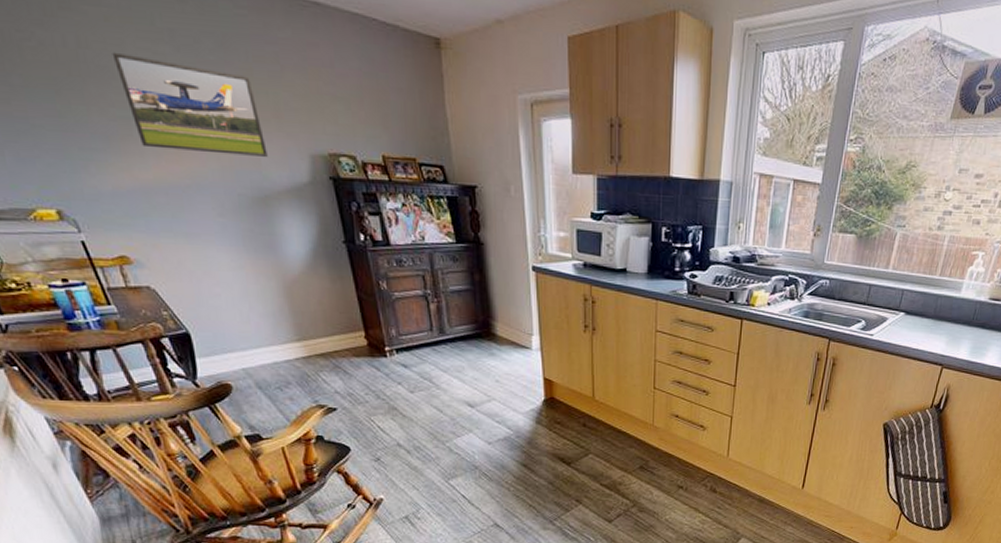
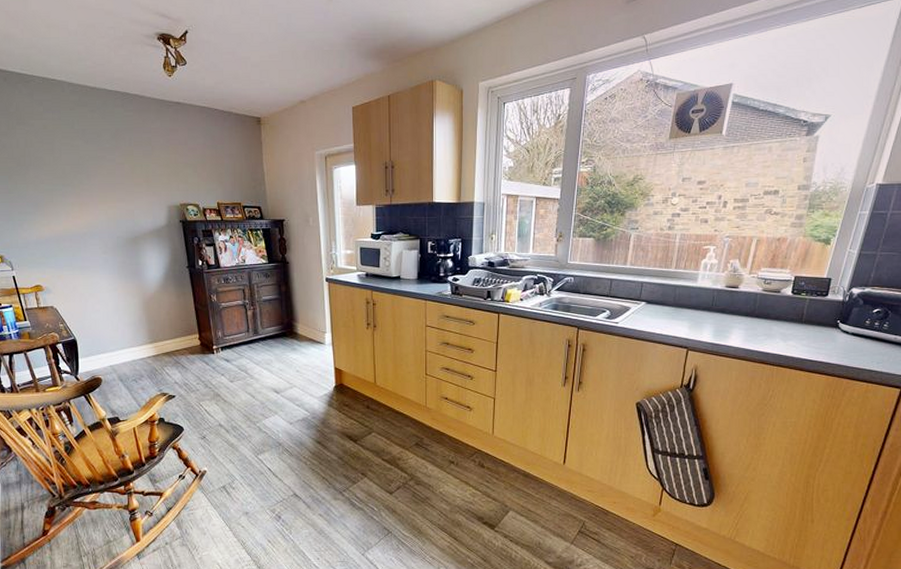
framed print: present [112,52,268,157] -> none [46,148,139,210]

